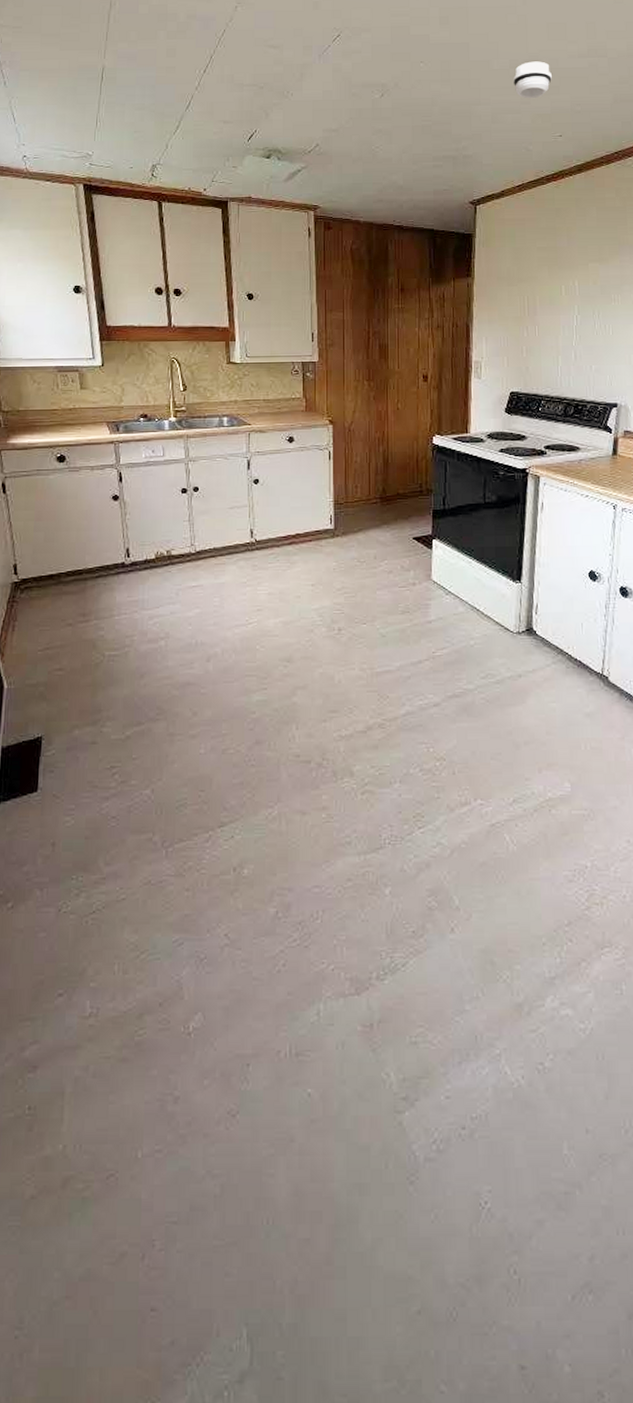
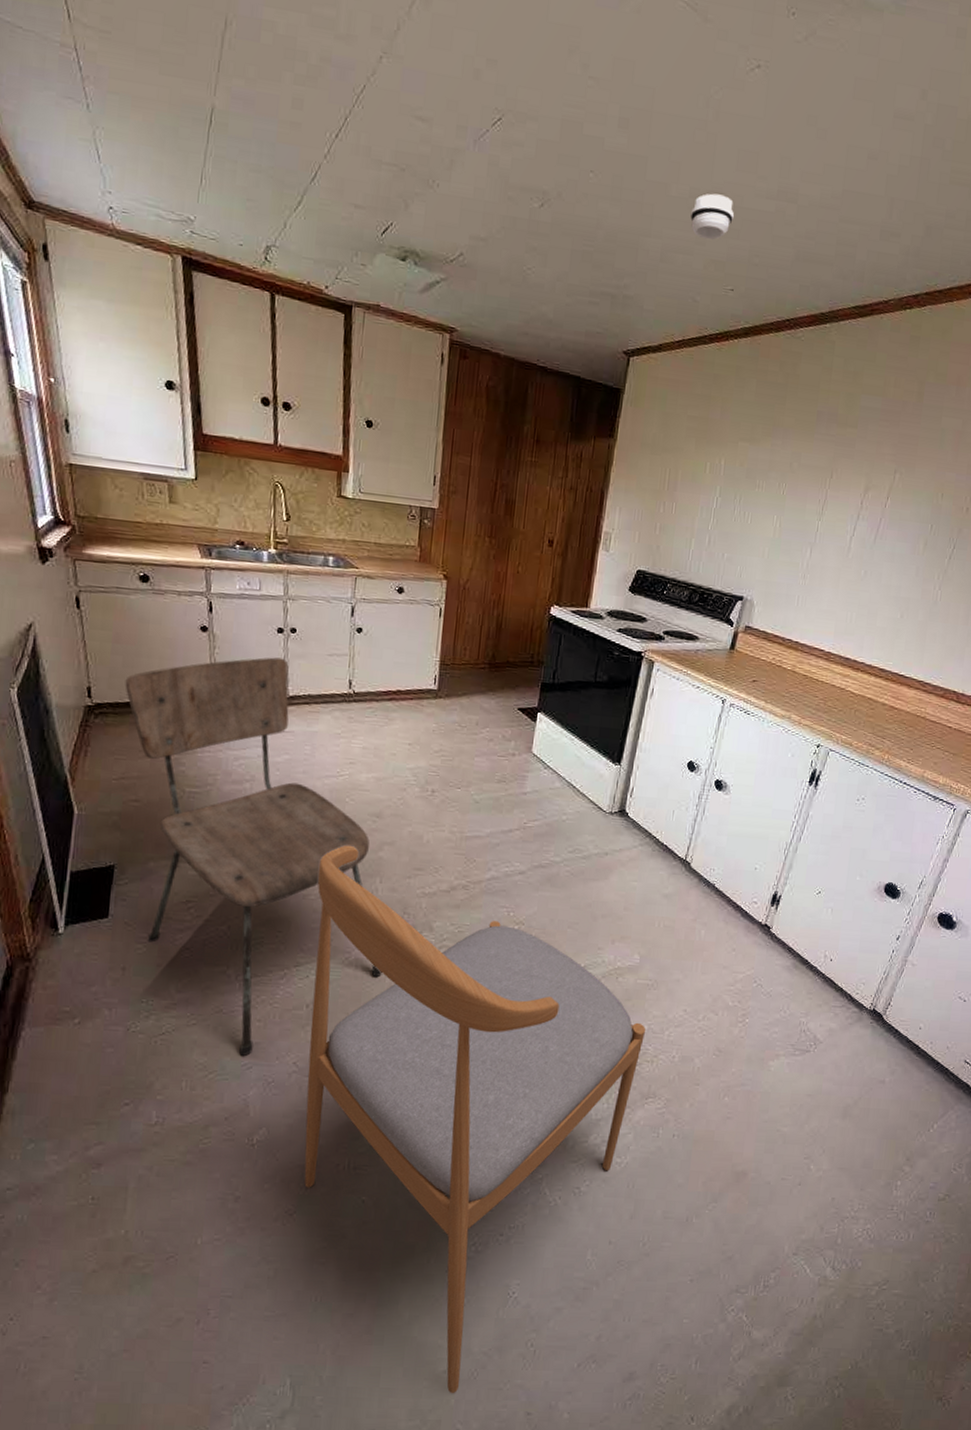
dining chair: none [47,516,307,930] -> present [125,657,382,1056]
dining chair: none [235,693,590,1343] -> present [304,845,646,1394]

